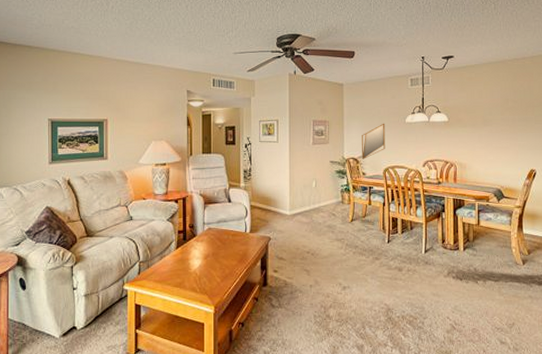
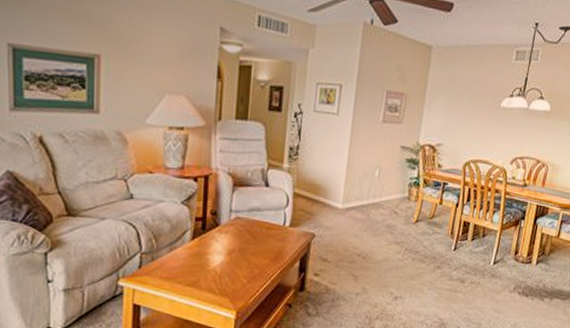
home mirror: present [362,123,386,159] -> none [440,104,476,148]

